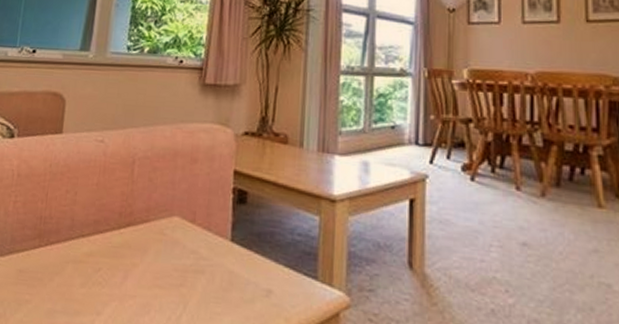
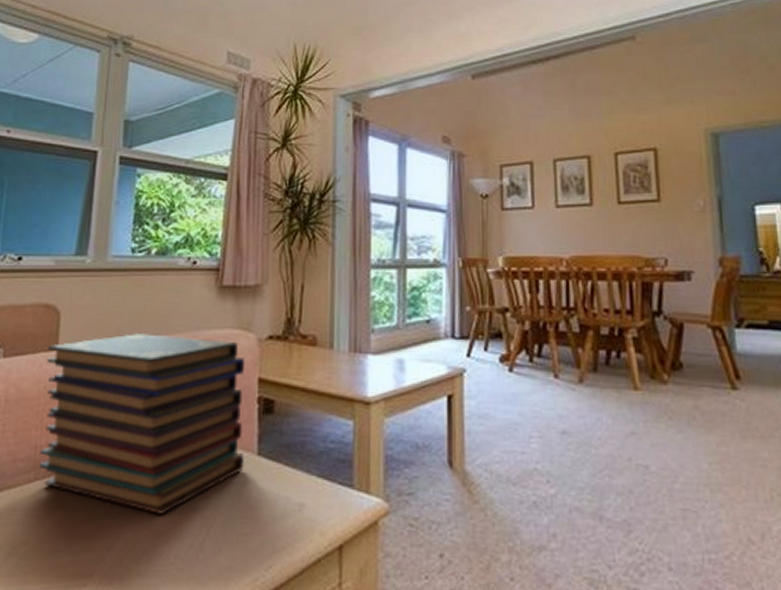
book stack: none [43,122,223,288] -> present [39,332,245,514]

